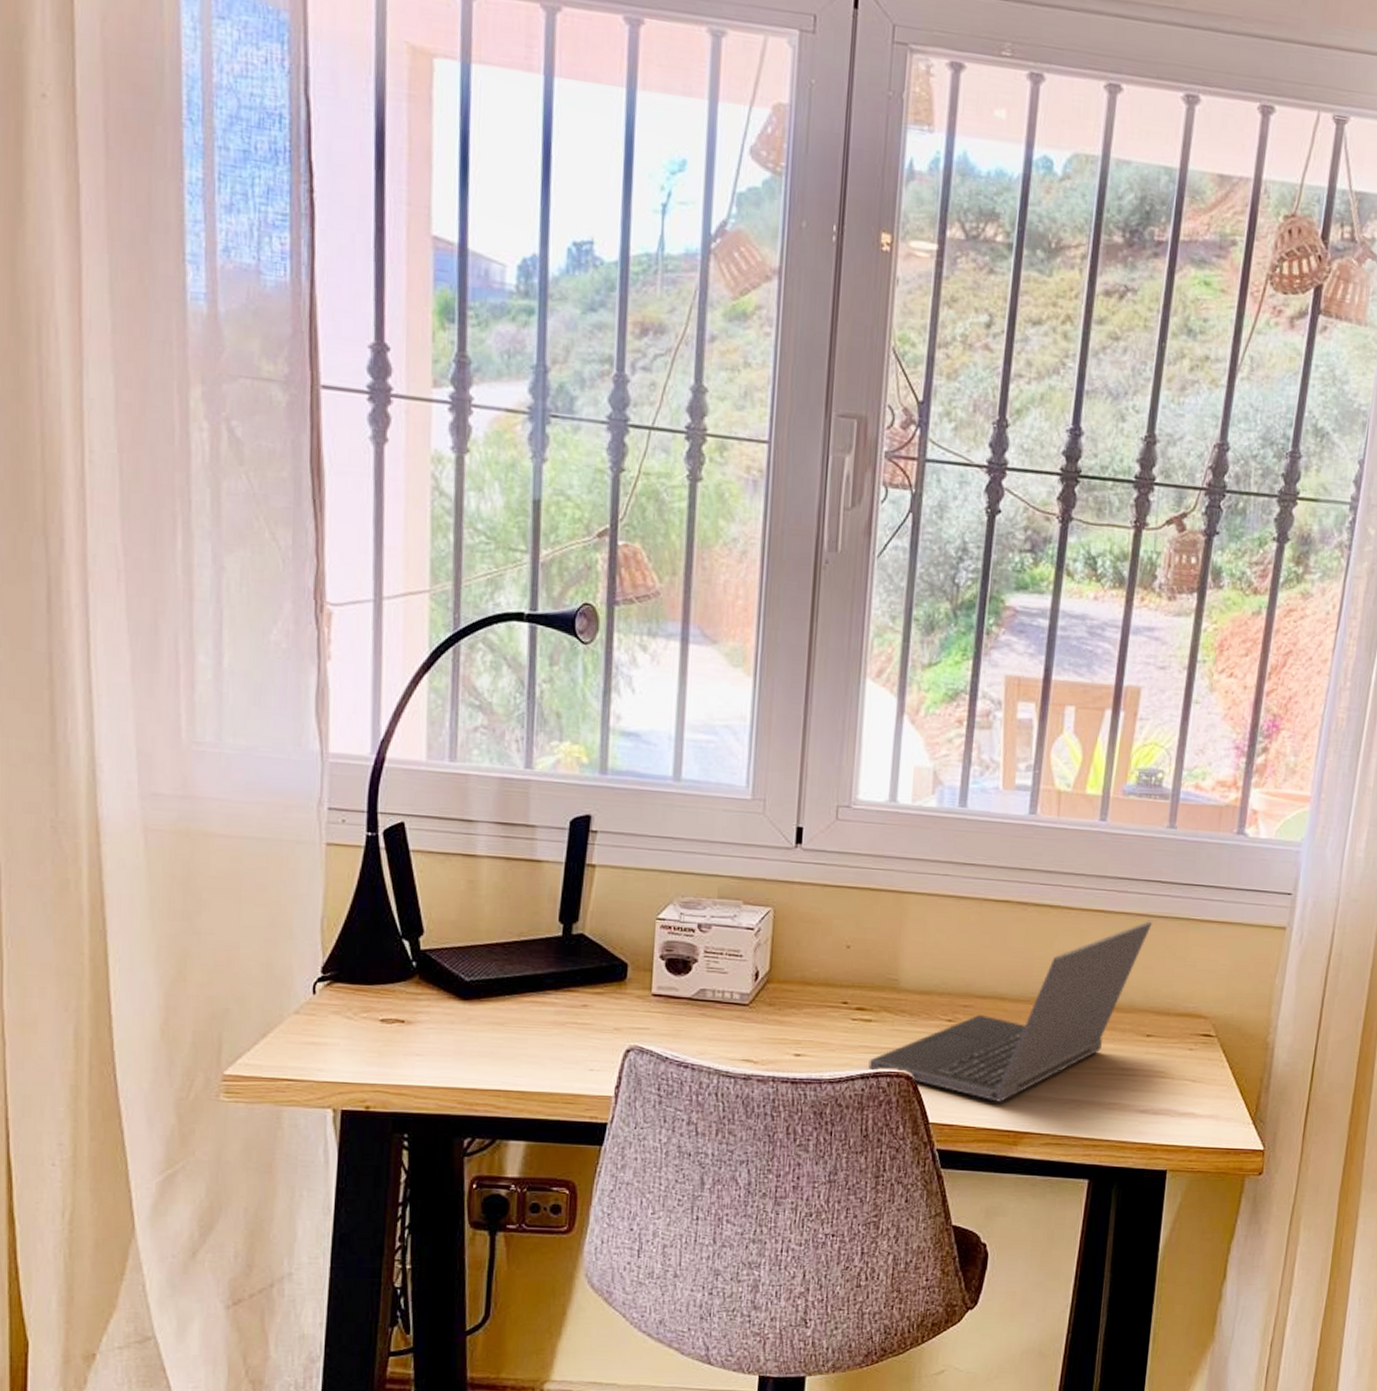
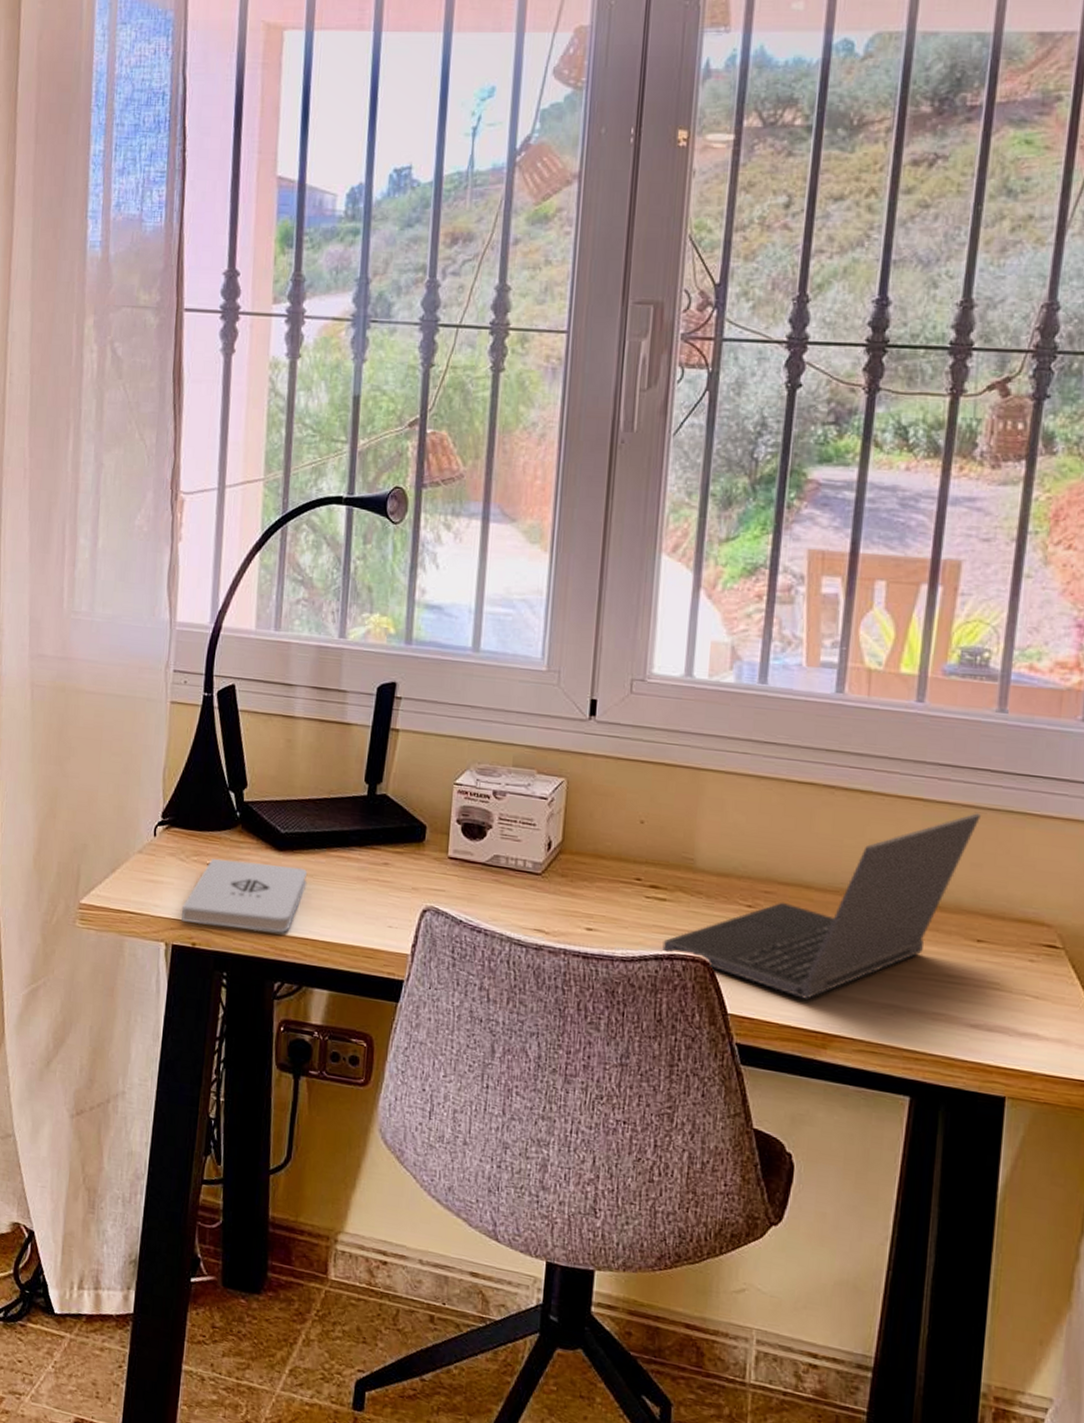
notepad: none [350,1013,498,1088] -> present [181,858,308,934]

